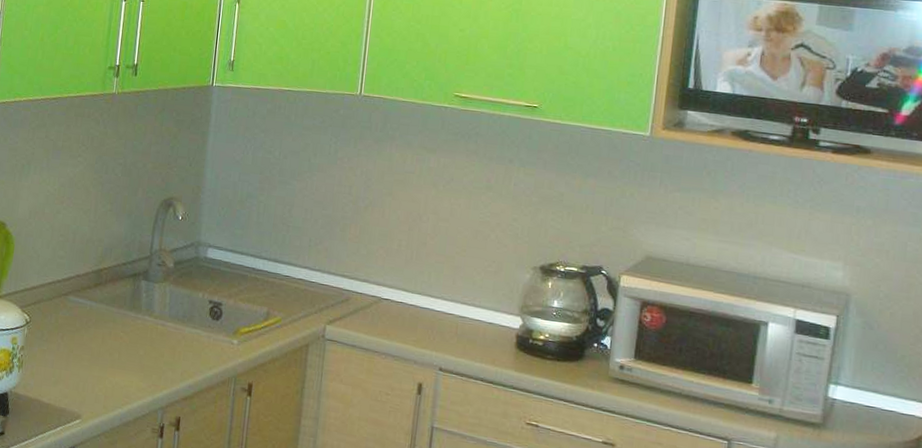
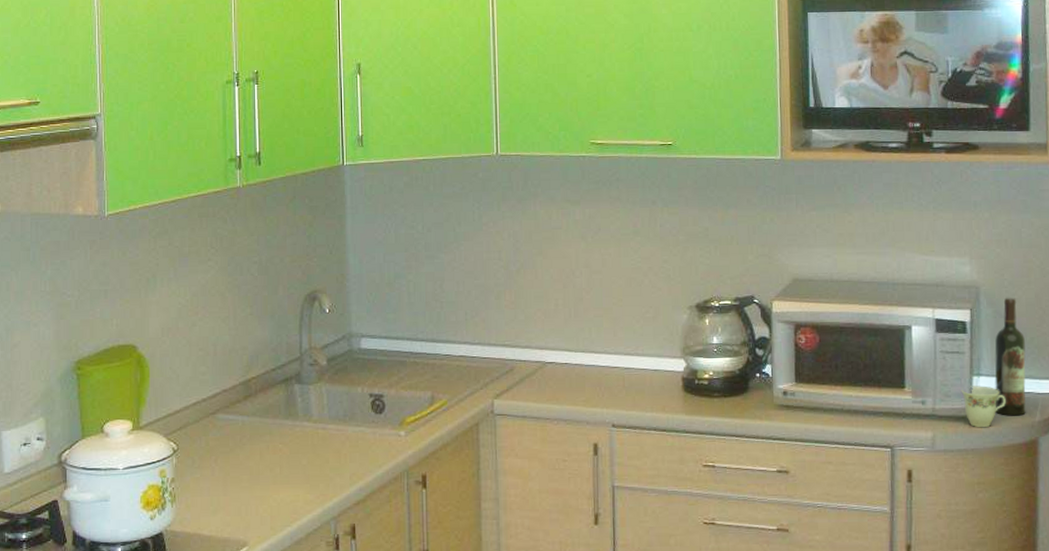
teacup: none [814,393,864,439] -> present [961,386,1006,428]
wine bottle: none [850,309,895,434] -> present [994,297,1026,416]

